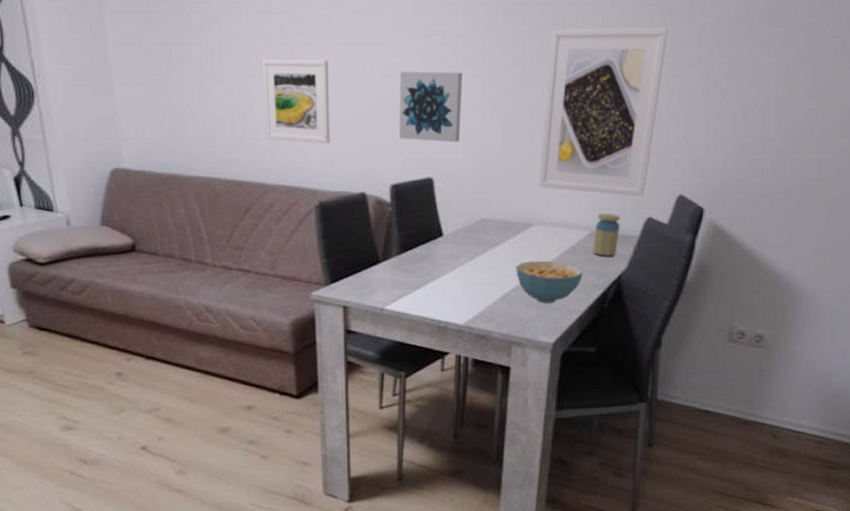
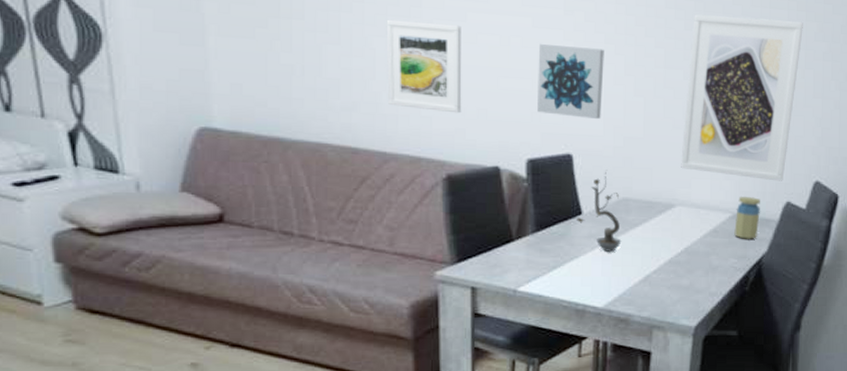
plant: none [438,192,481,271] -> present [576,170,622,252]
cereal bowl: present [516,260,583,303] -> none [657,241,725,286]

